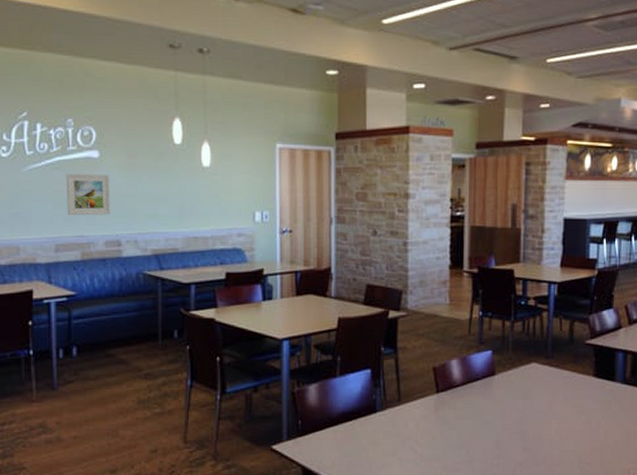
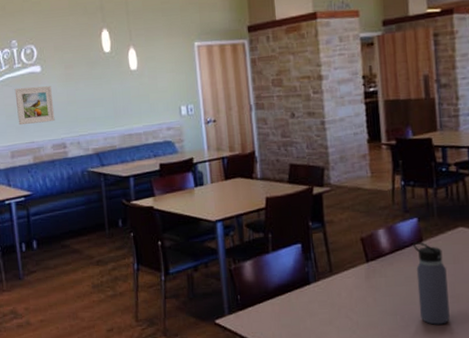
water bottle: none [485,374,516,461] -> present [413,241,450,325]

